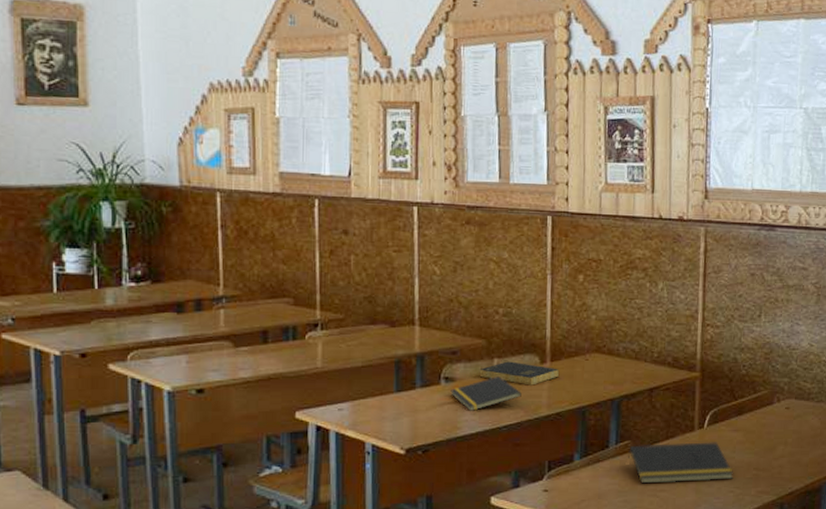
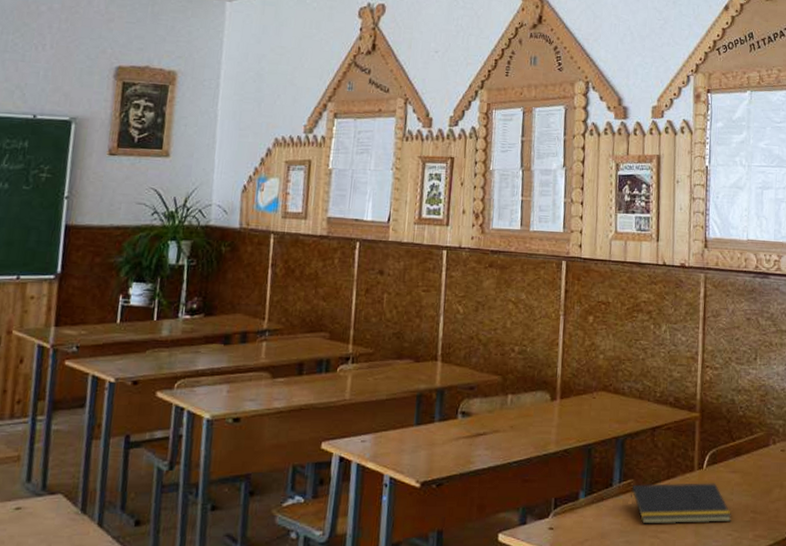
notepad: present [450,376,522,411] -> none [466,412,532,446]
book: present [479,361,560,386] -> none [494,397,569,422]

